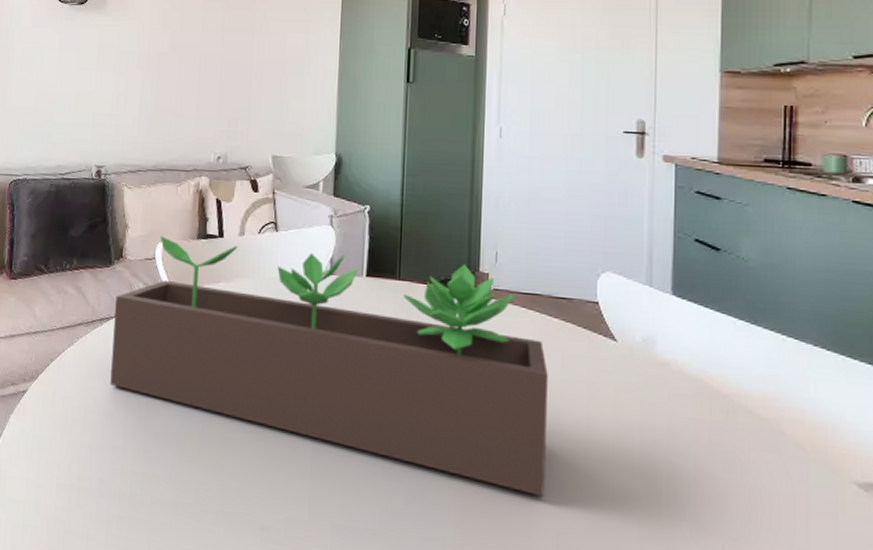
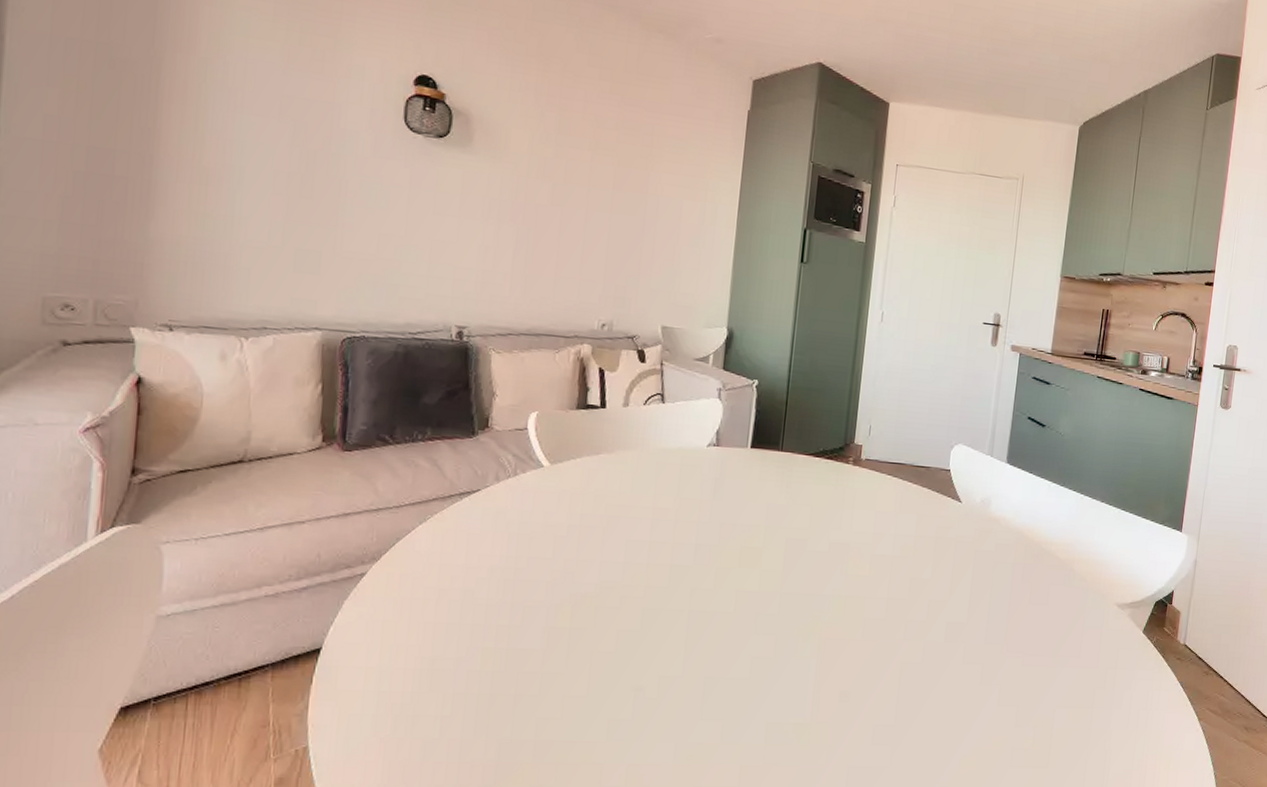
succulent planter: present [110,236,548,496] -> none [471,405,905,635]

